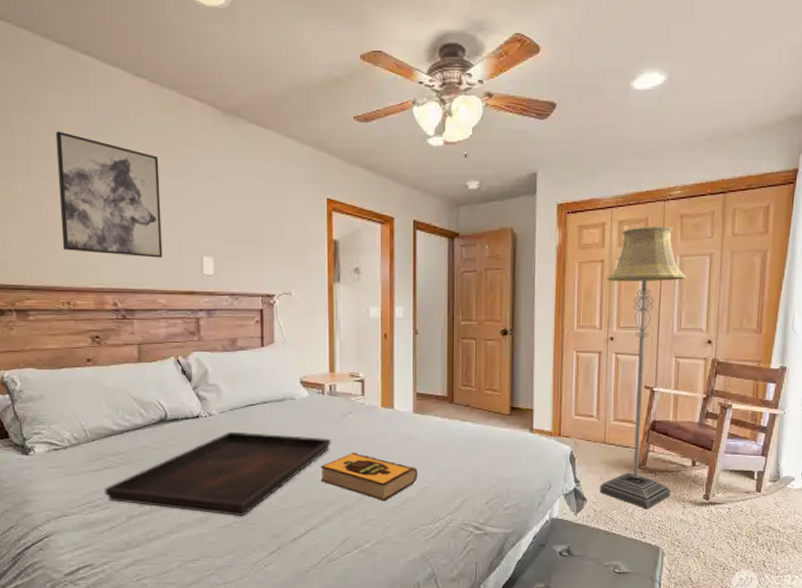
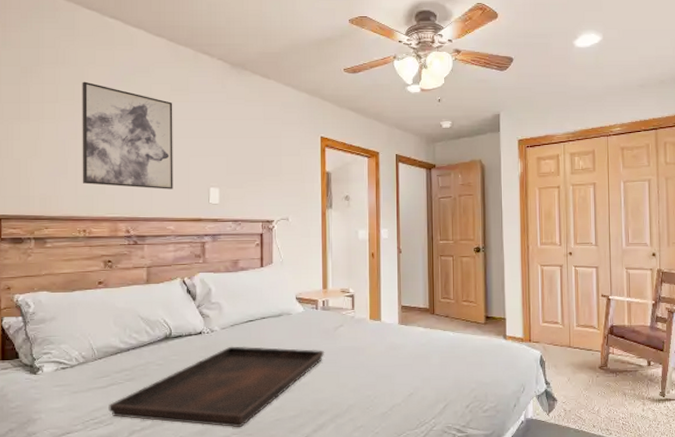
hardback book: present [320,452,417,502] -> none [314,362,403,408]
floor lamp: present [599,226,687,510] -> none [563,157,631,408]

